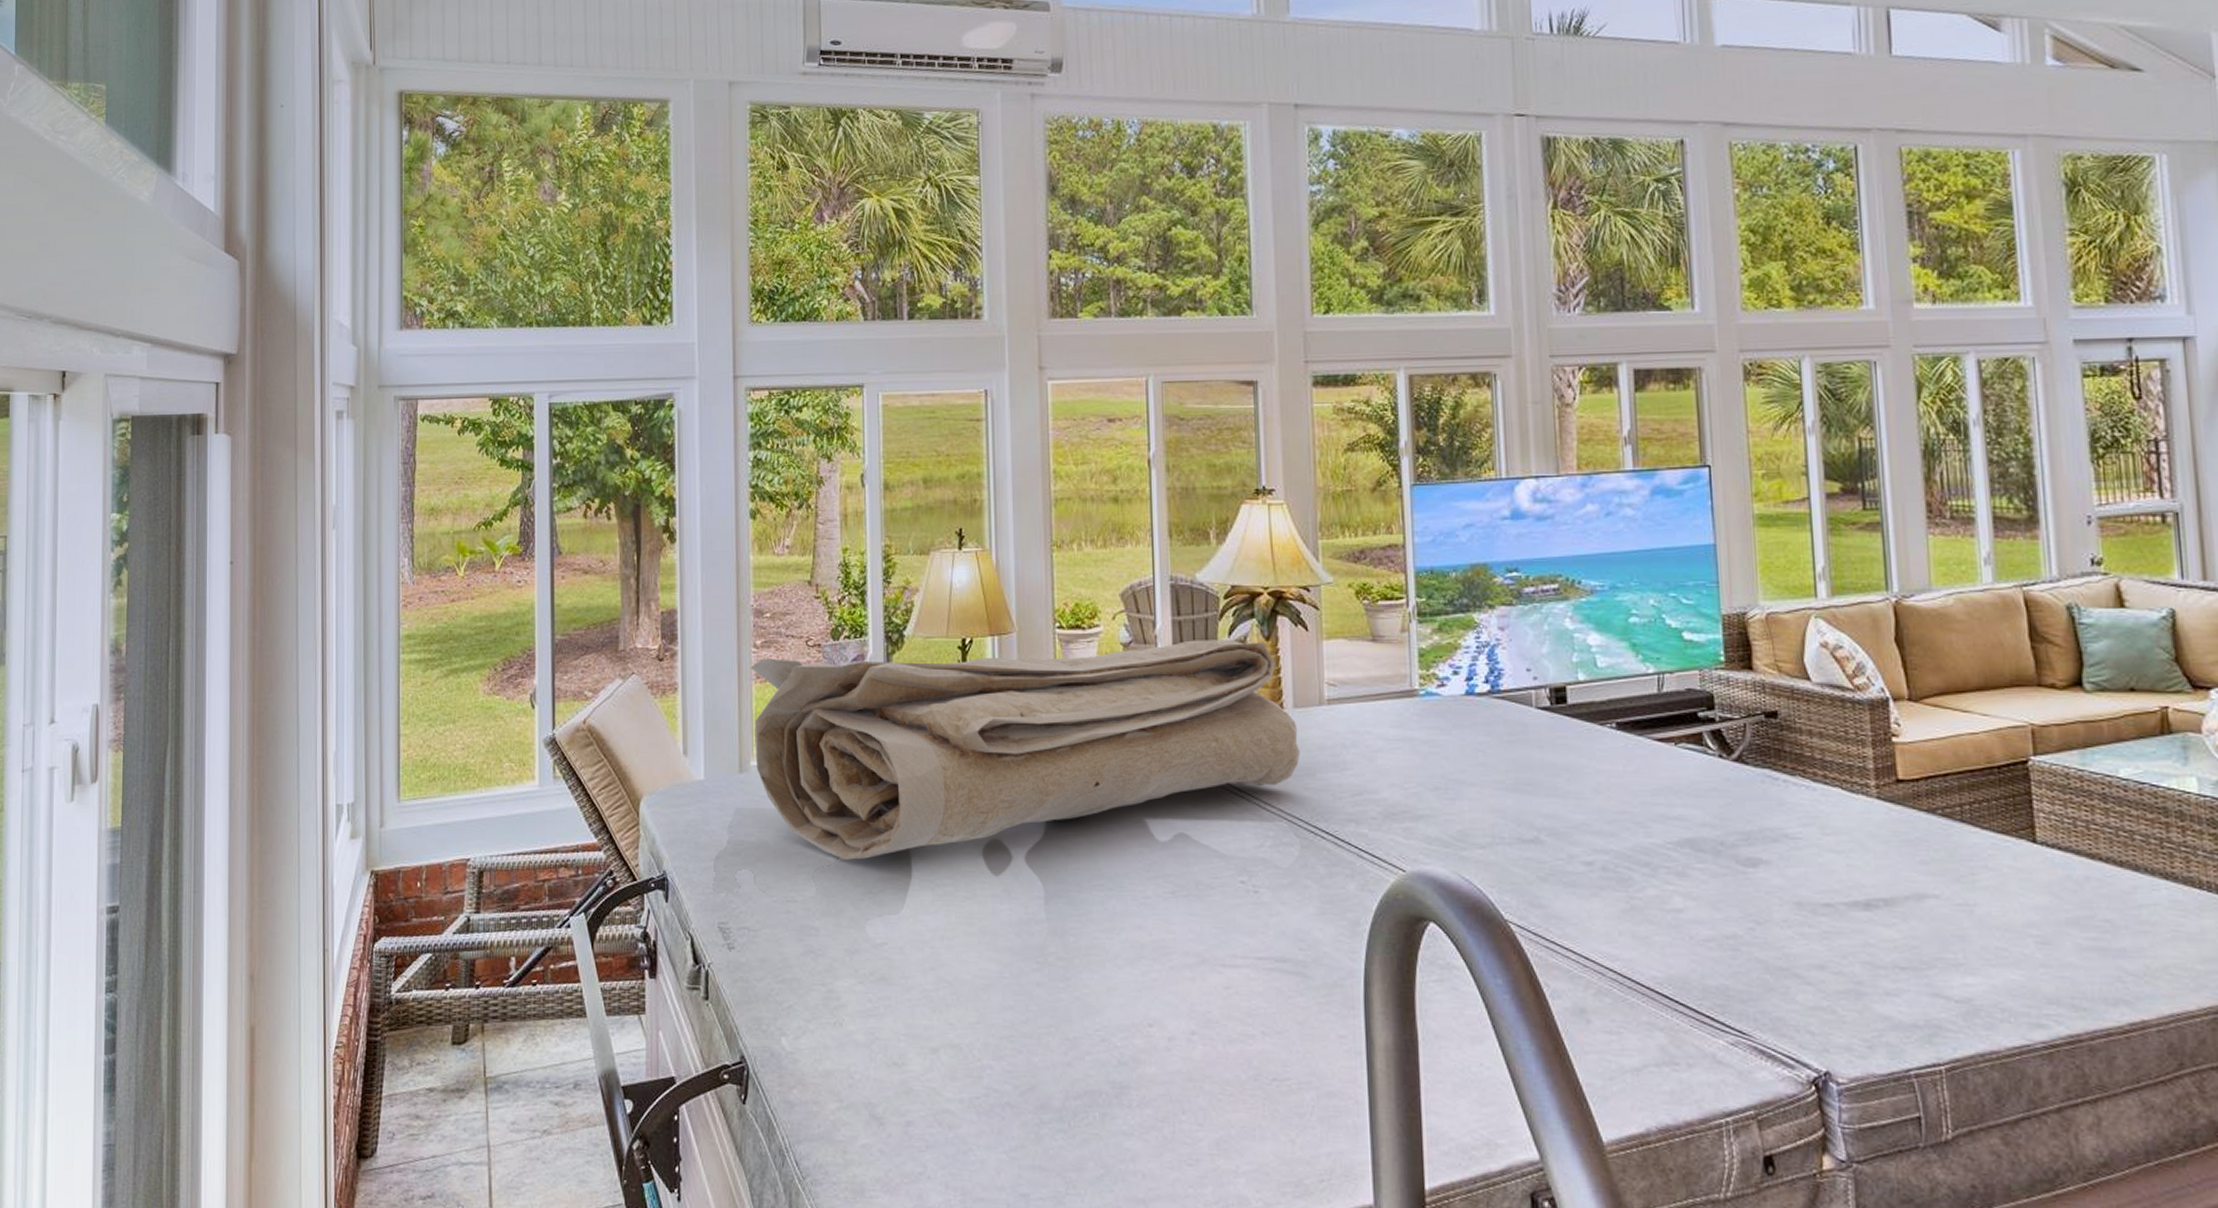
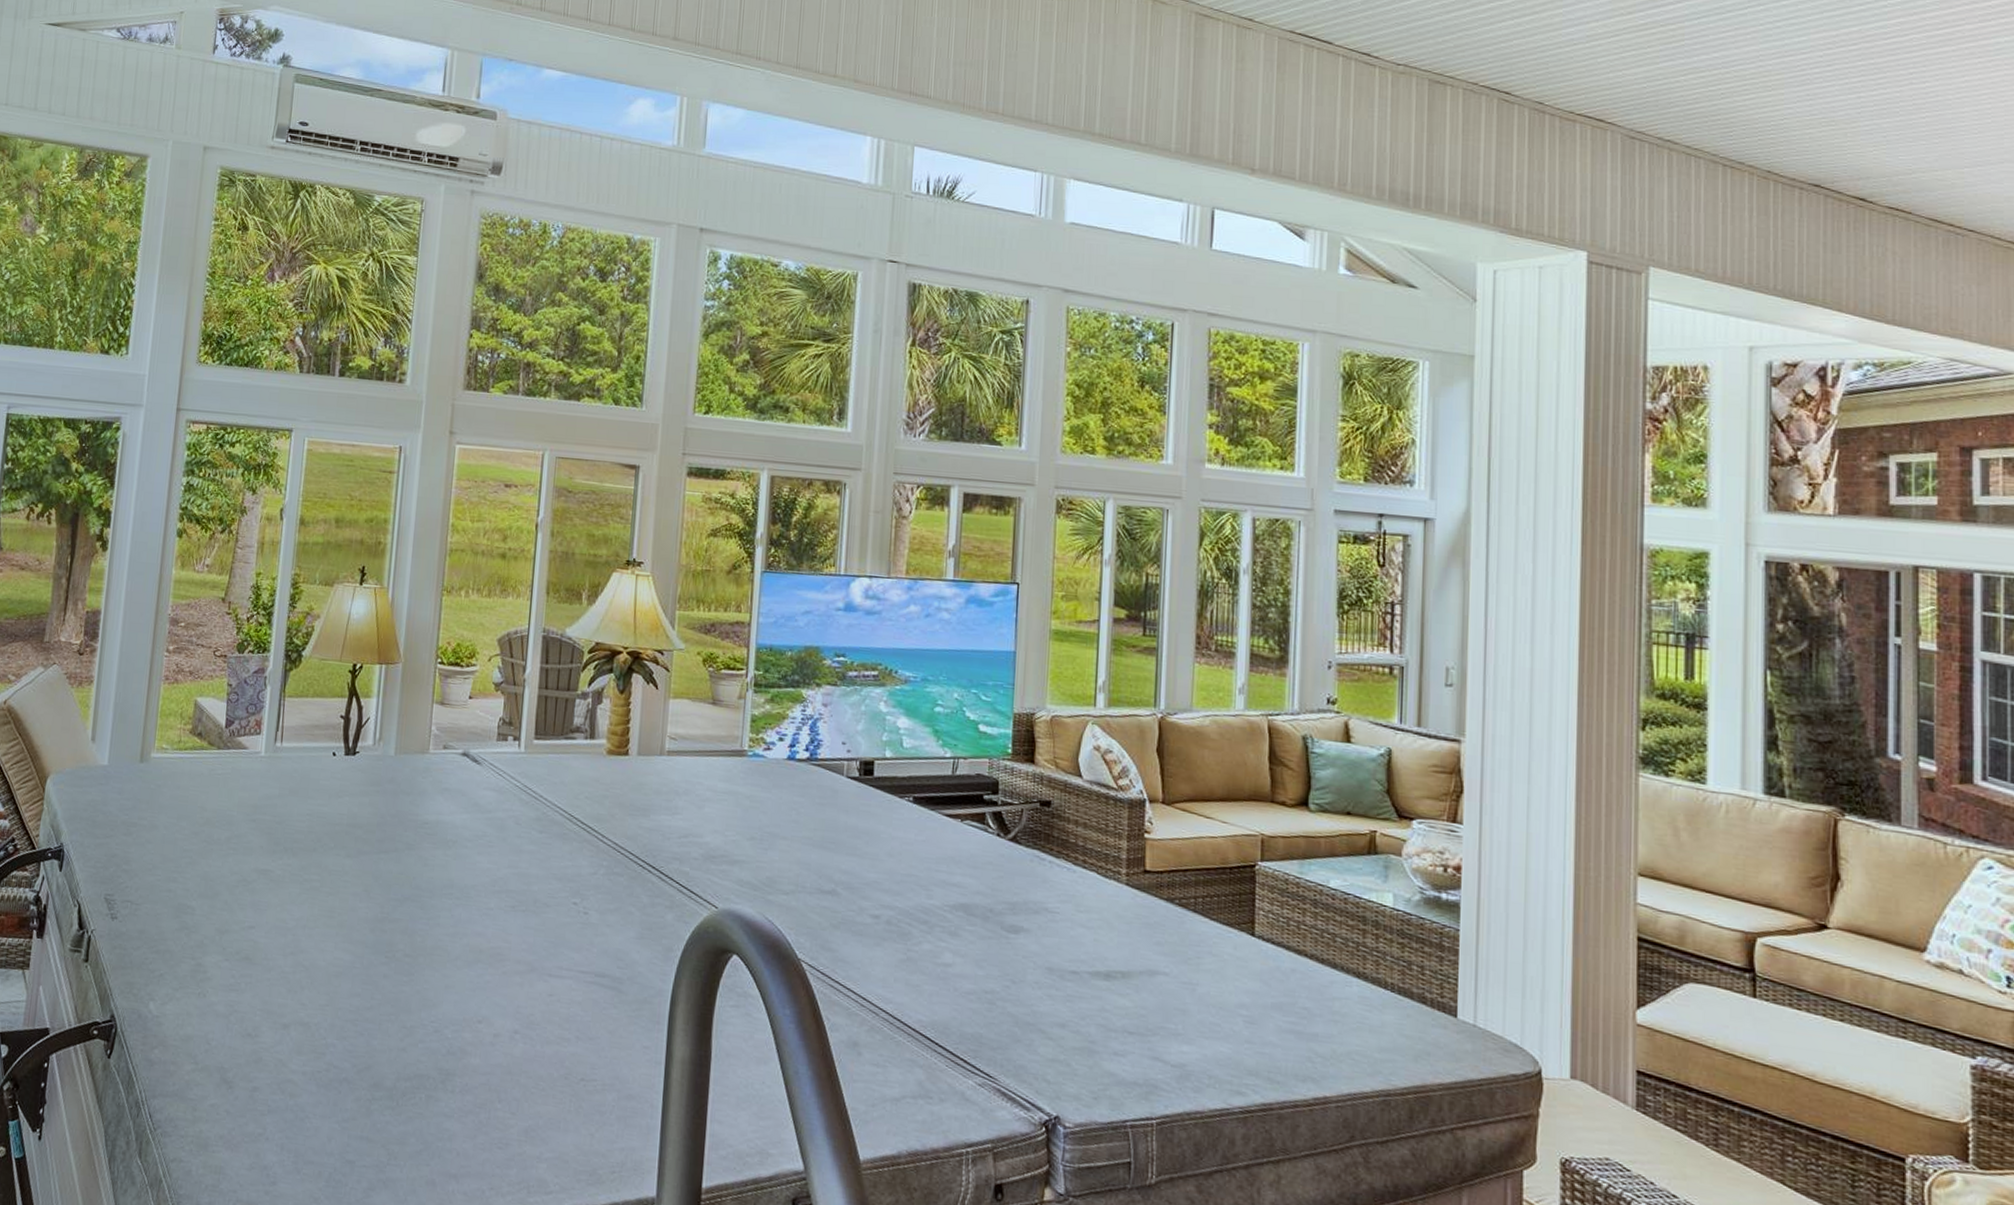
towel: present [750,638,1300,860] -> none [156,662,639,851]

